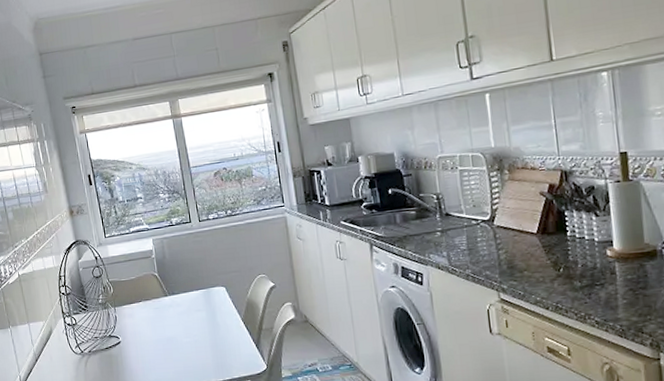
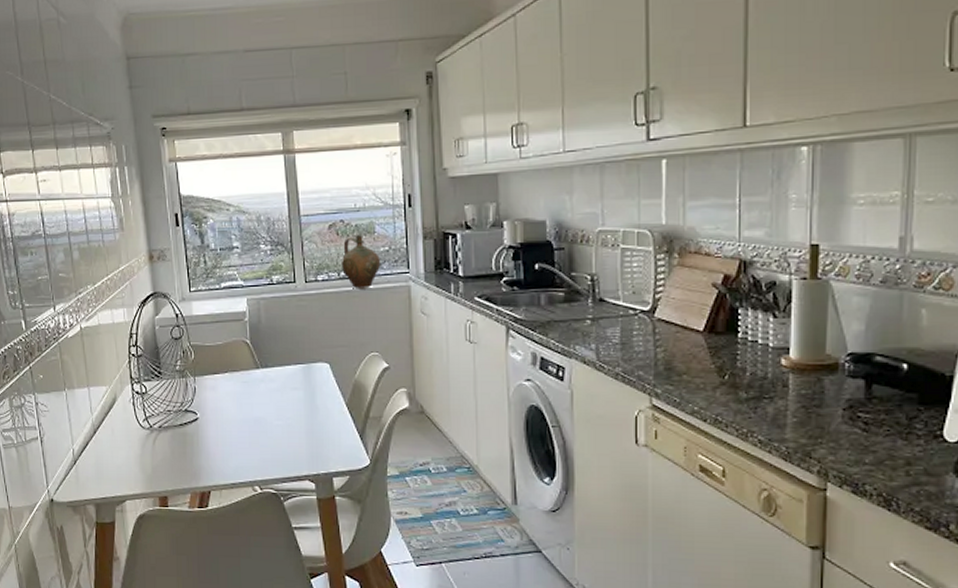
ceramic jug: none [227,178,261,224] -> present [341,235,381,289]

